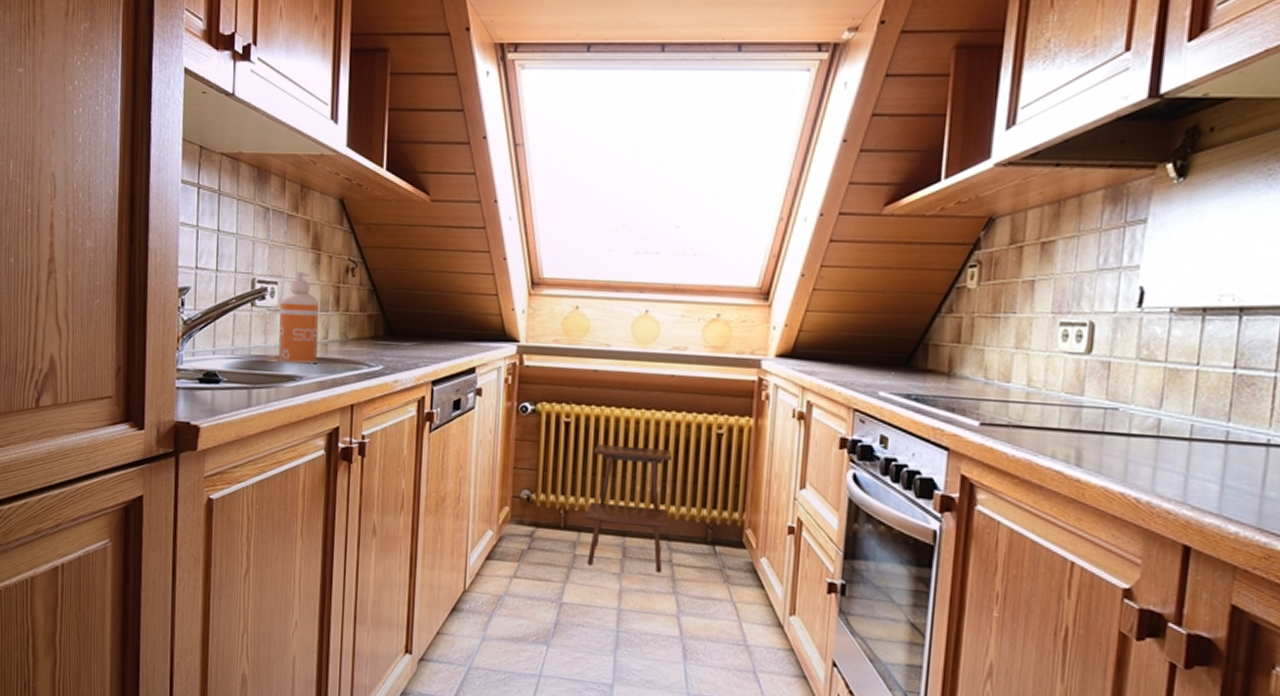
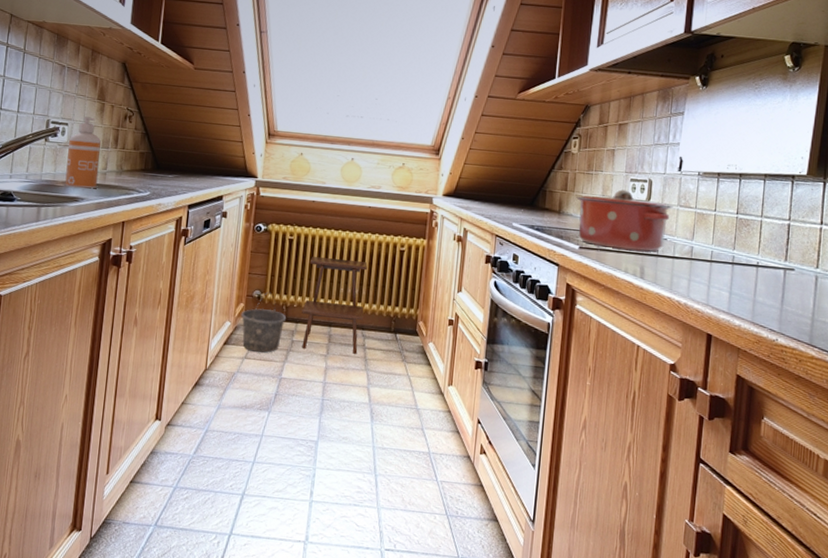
bucket: none [506,491,566,570] -> present [241,291,287,353]
casserole: none [975,338,1129,428] -> present [576,189,673,252]

